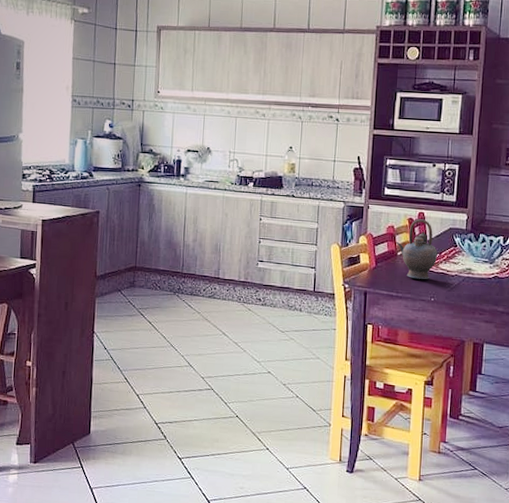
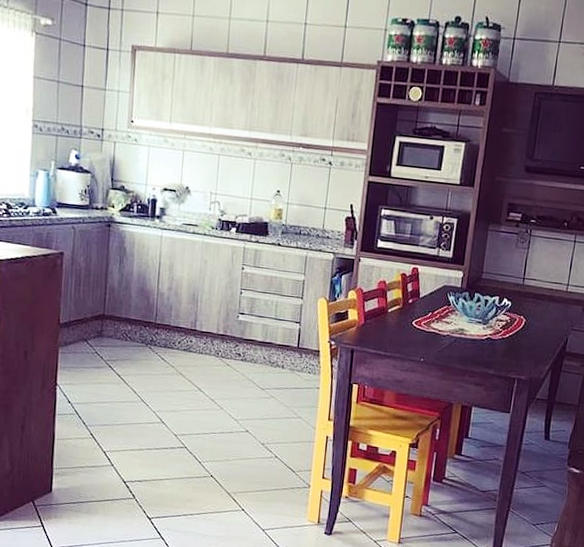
teapot: present [396,219,438,280] -> none [387,274,431,339]

